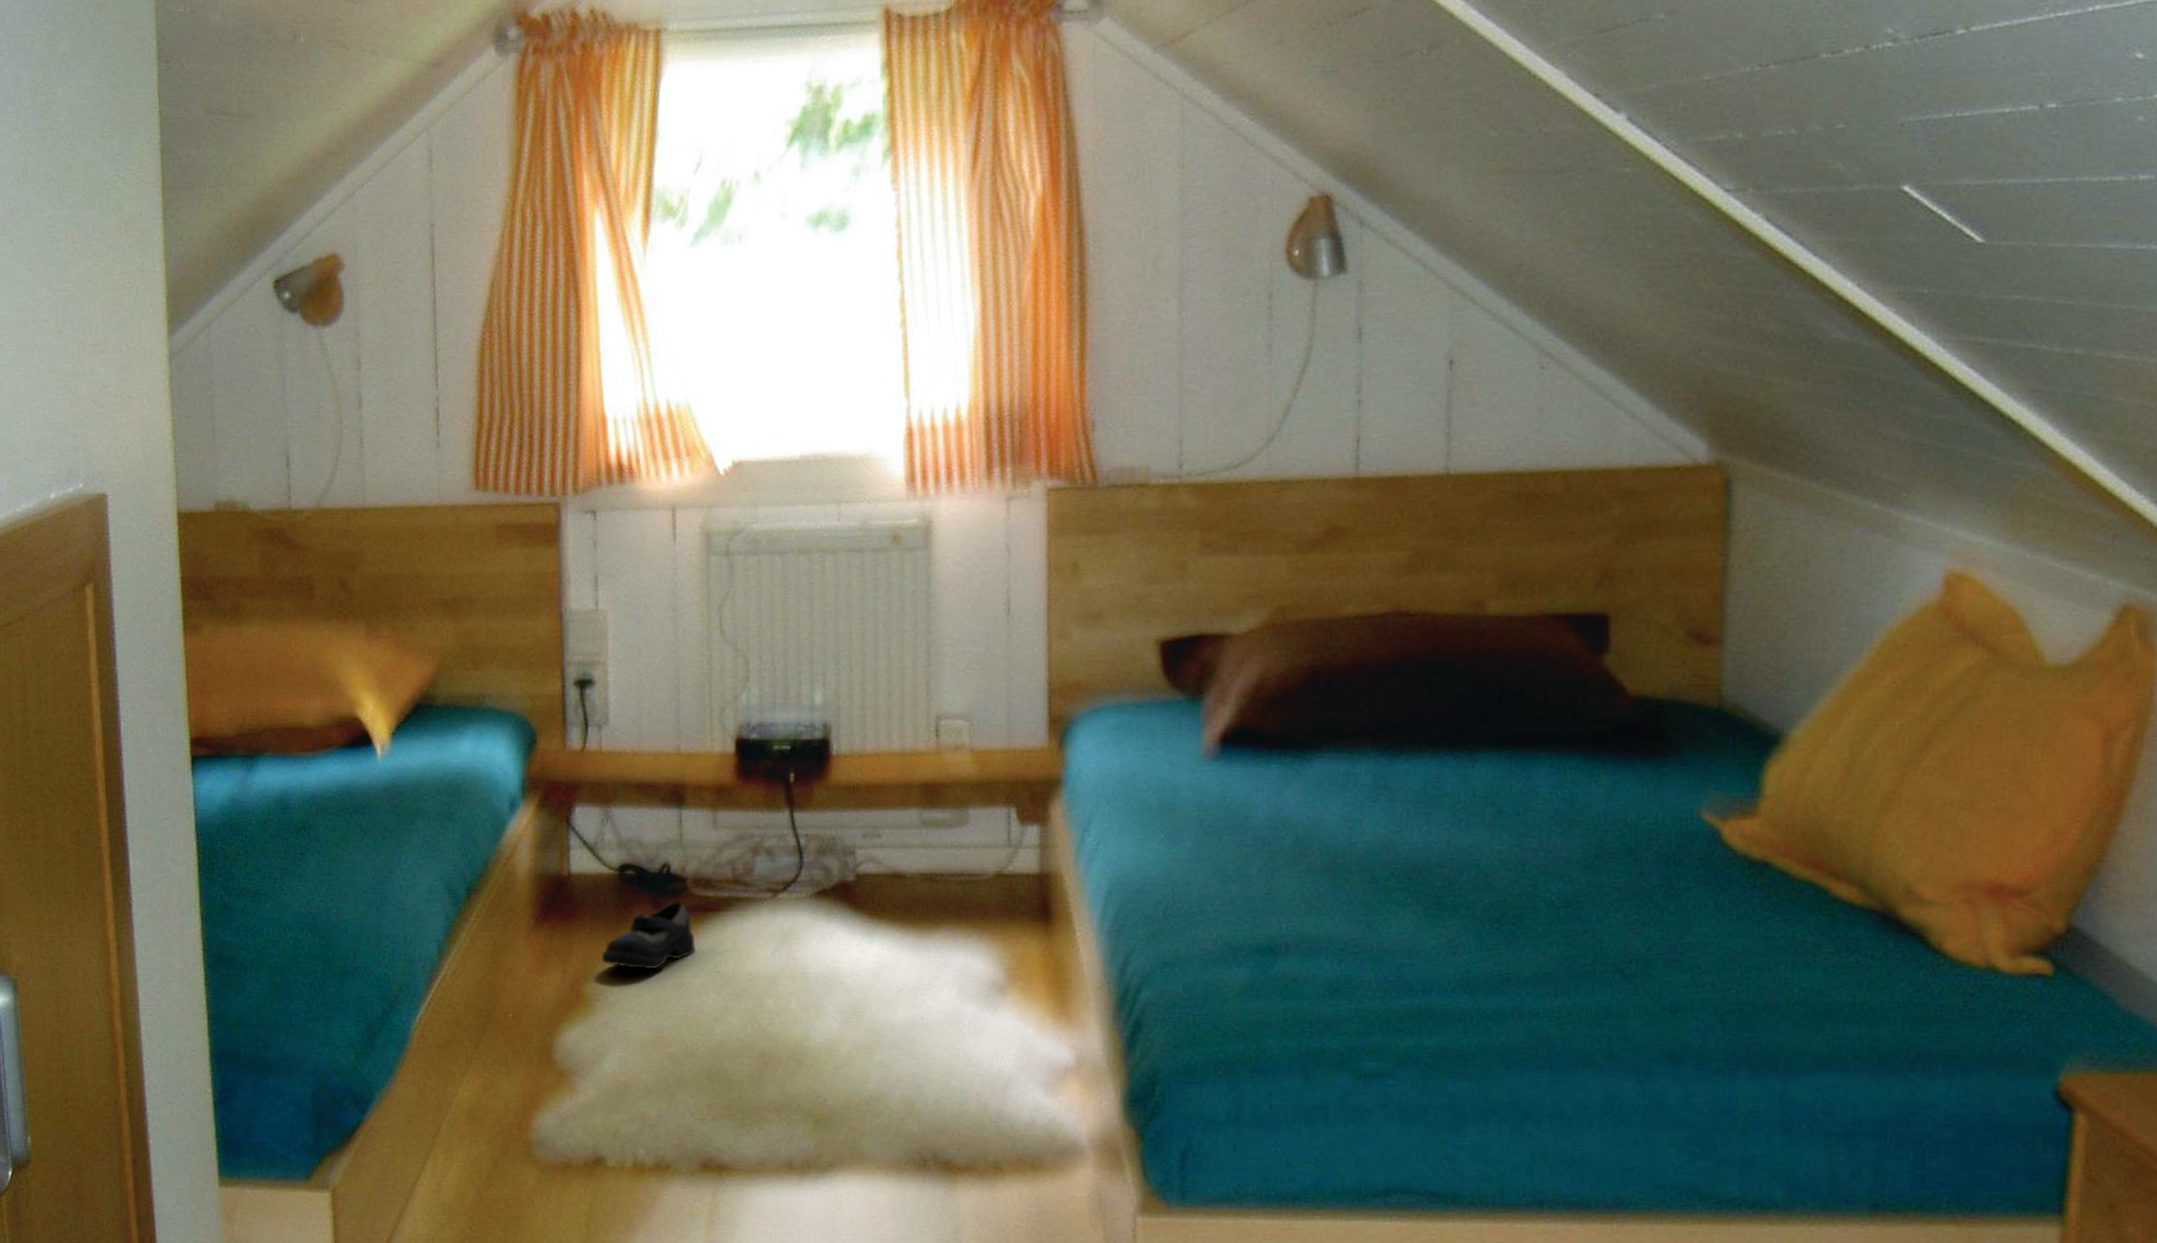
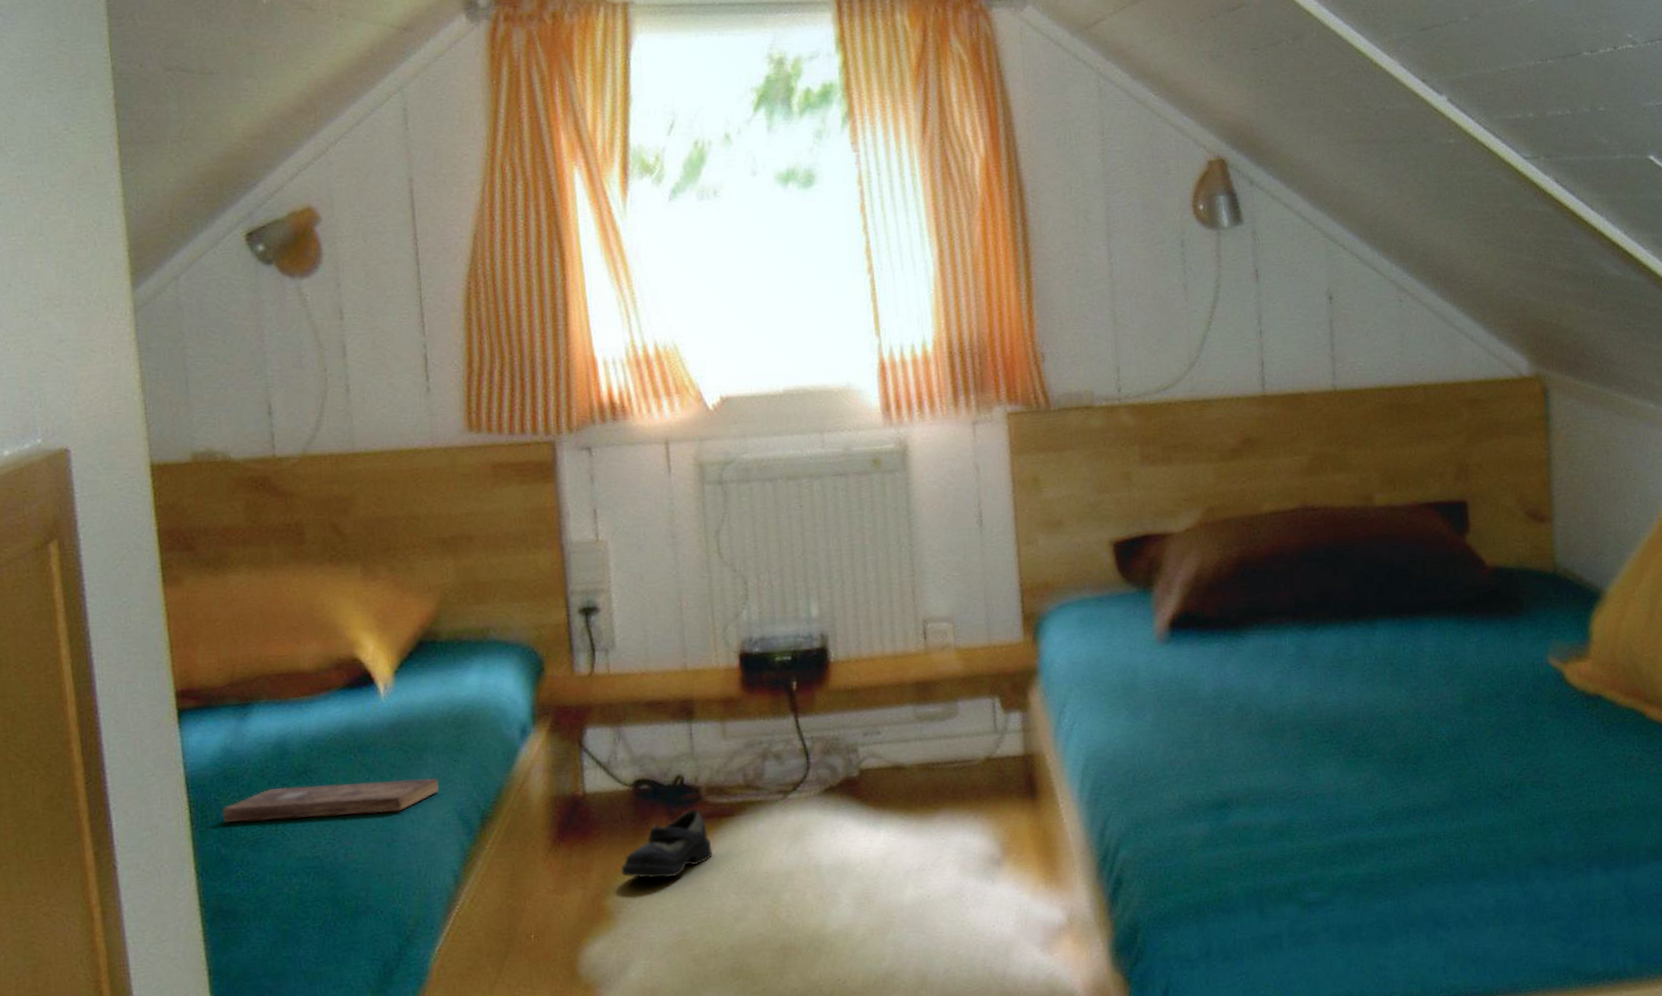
bible: none [226,841,428,876] -> present [221,778,439,823]

